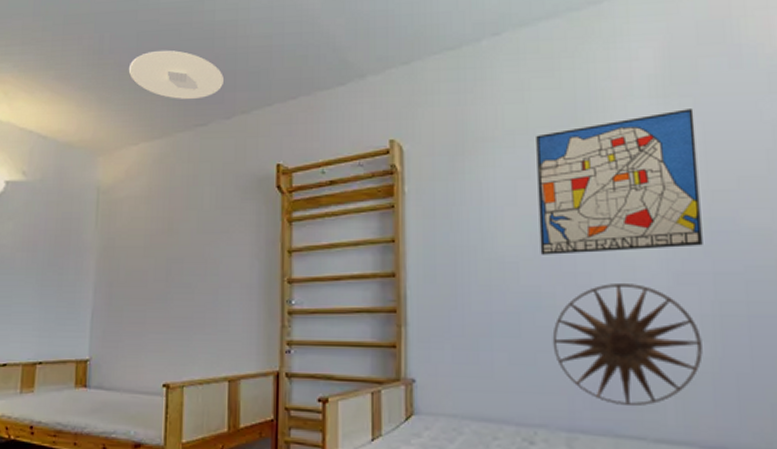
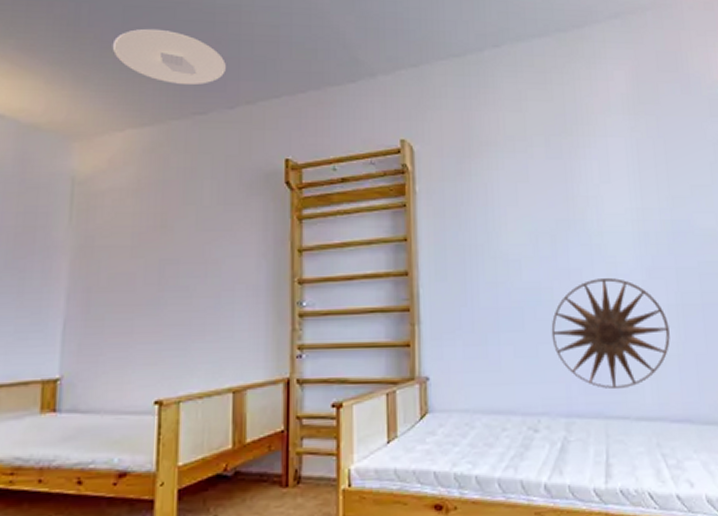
wall art: present [536,109,703,255] -> none [533,126,667,253]

